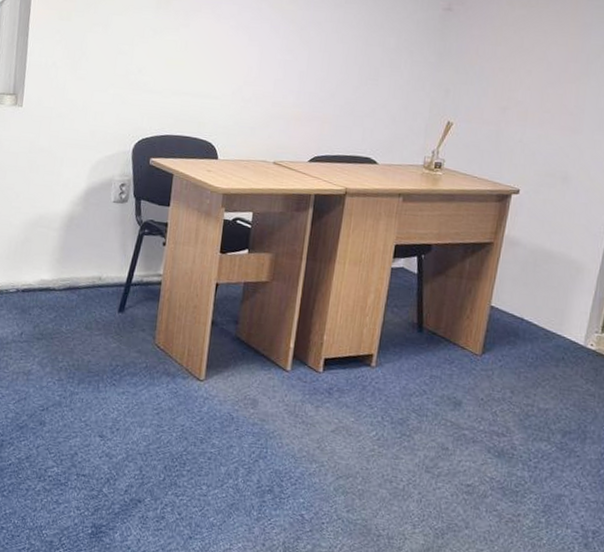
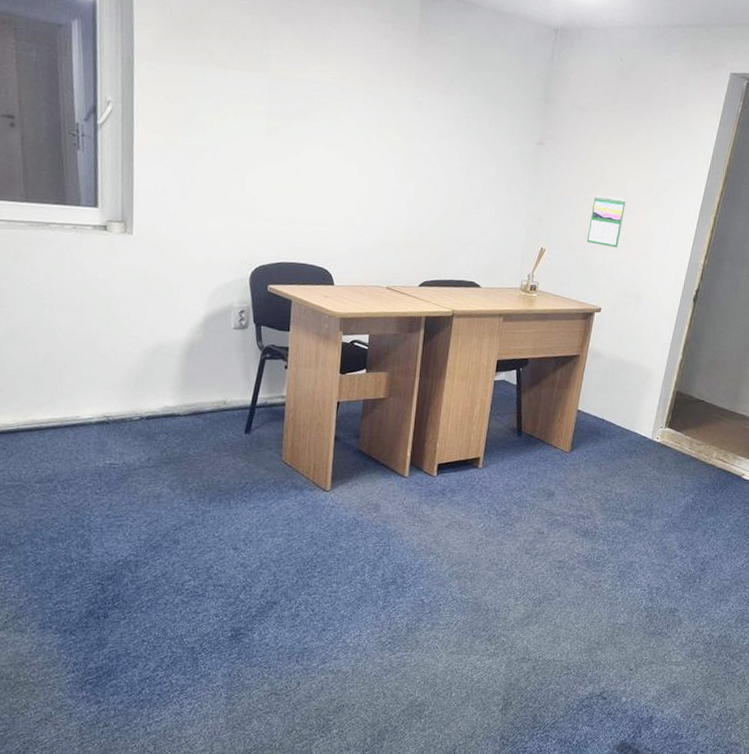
calendar: none [501,64,550,122] -> present [586,196,627,248]

